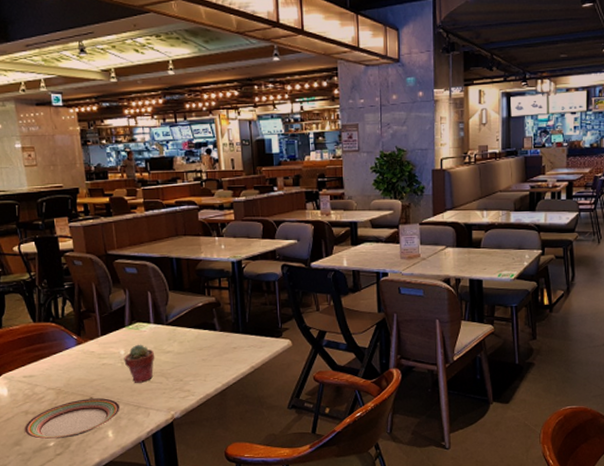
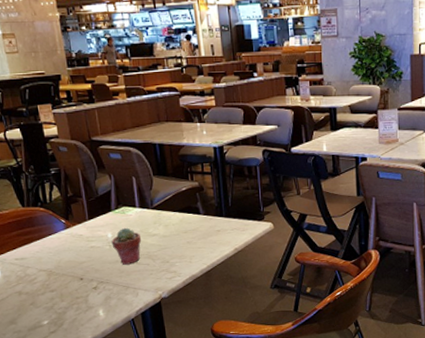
plate: present [24,398,121,439] -> none [18,279,110,318]

